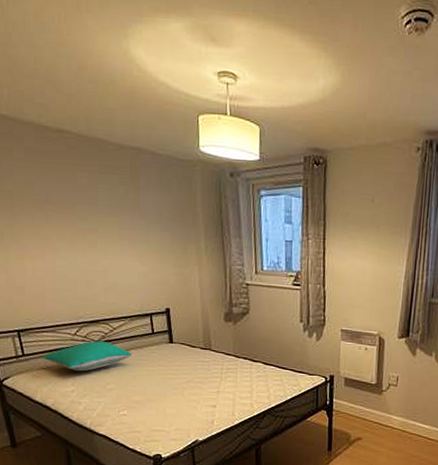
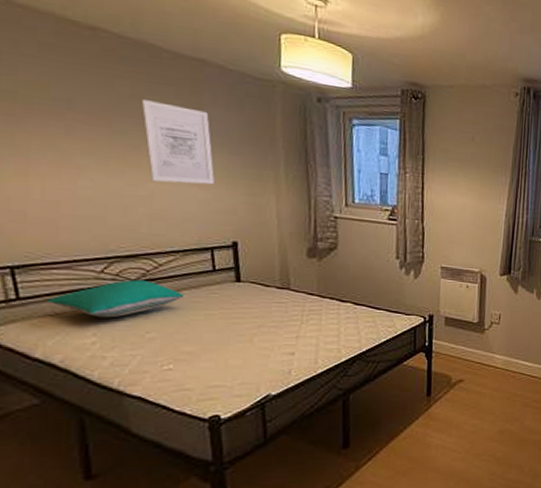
wall art: none [95,188,151,259] -> present [141,99,215,185]

